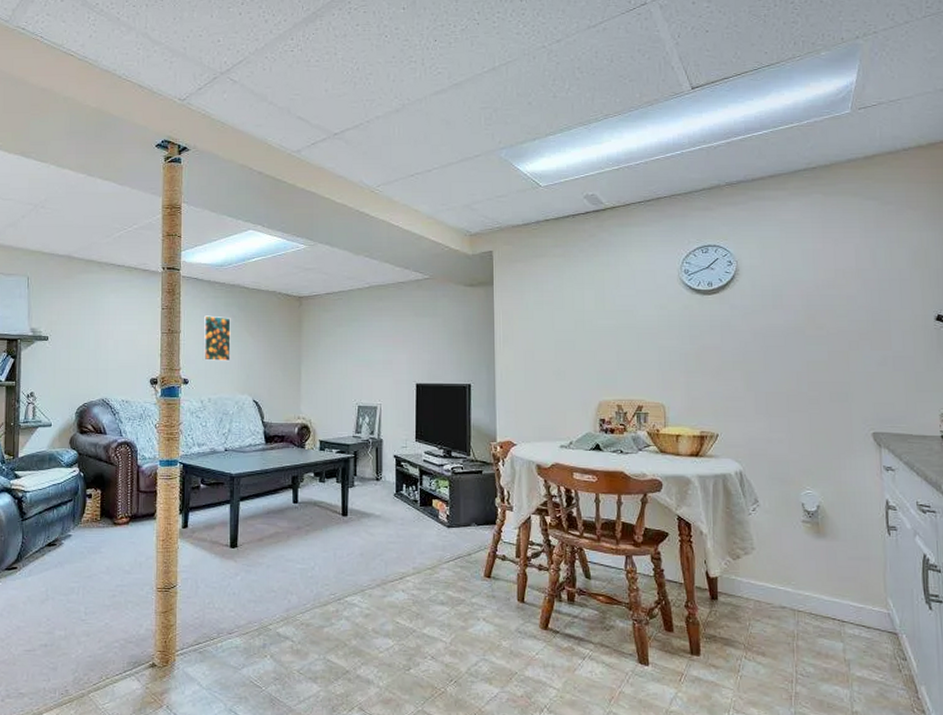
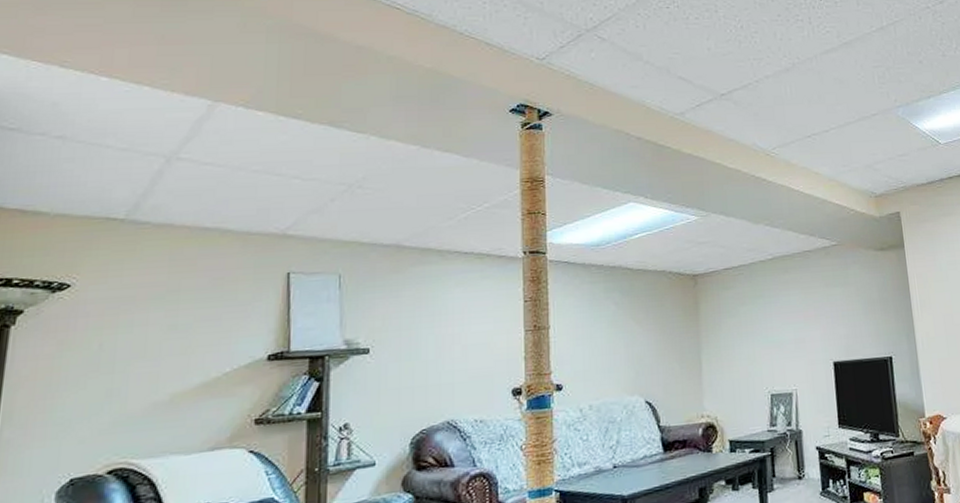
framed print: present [202,315,231,362] -> none [578,304,615,360]

